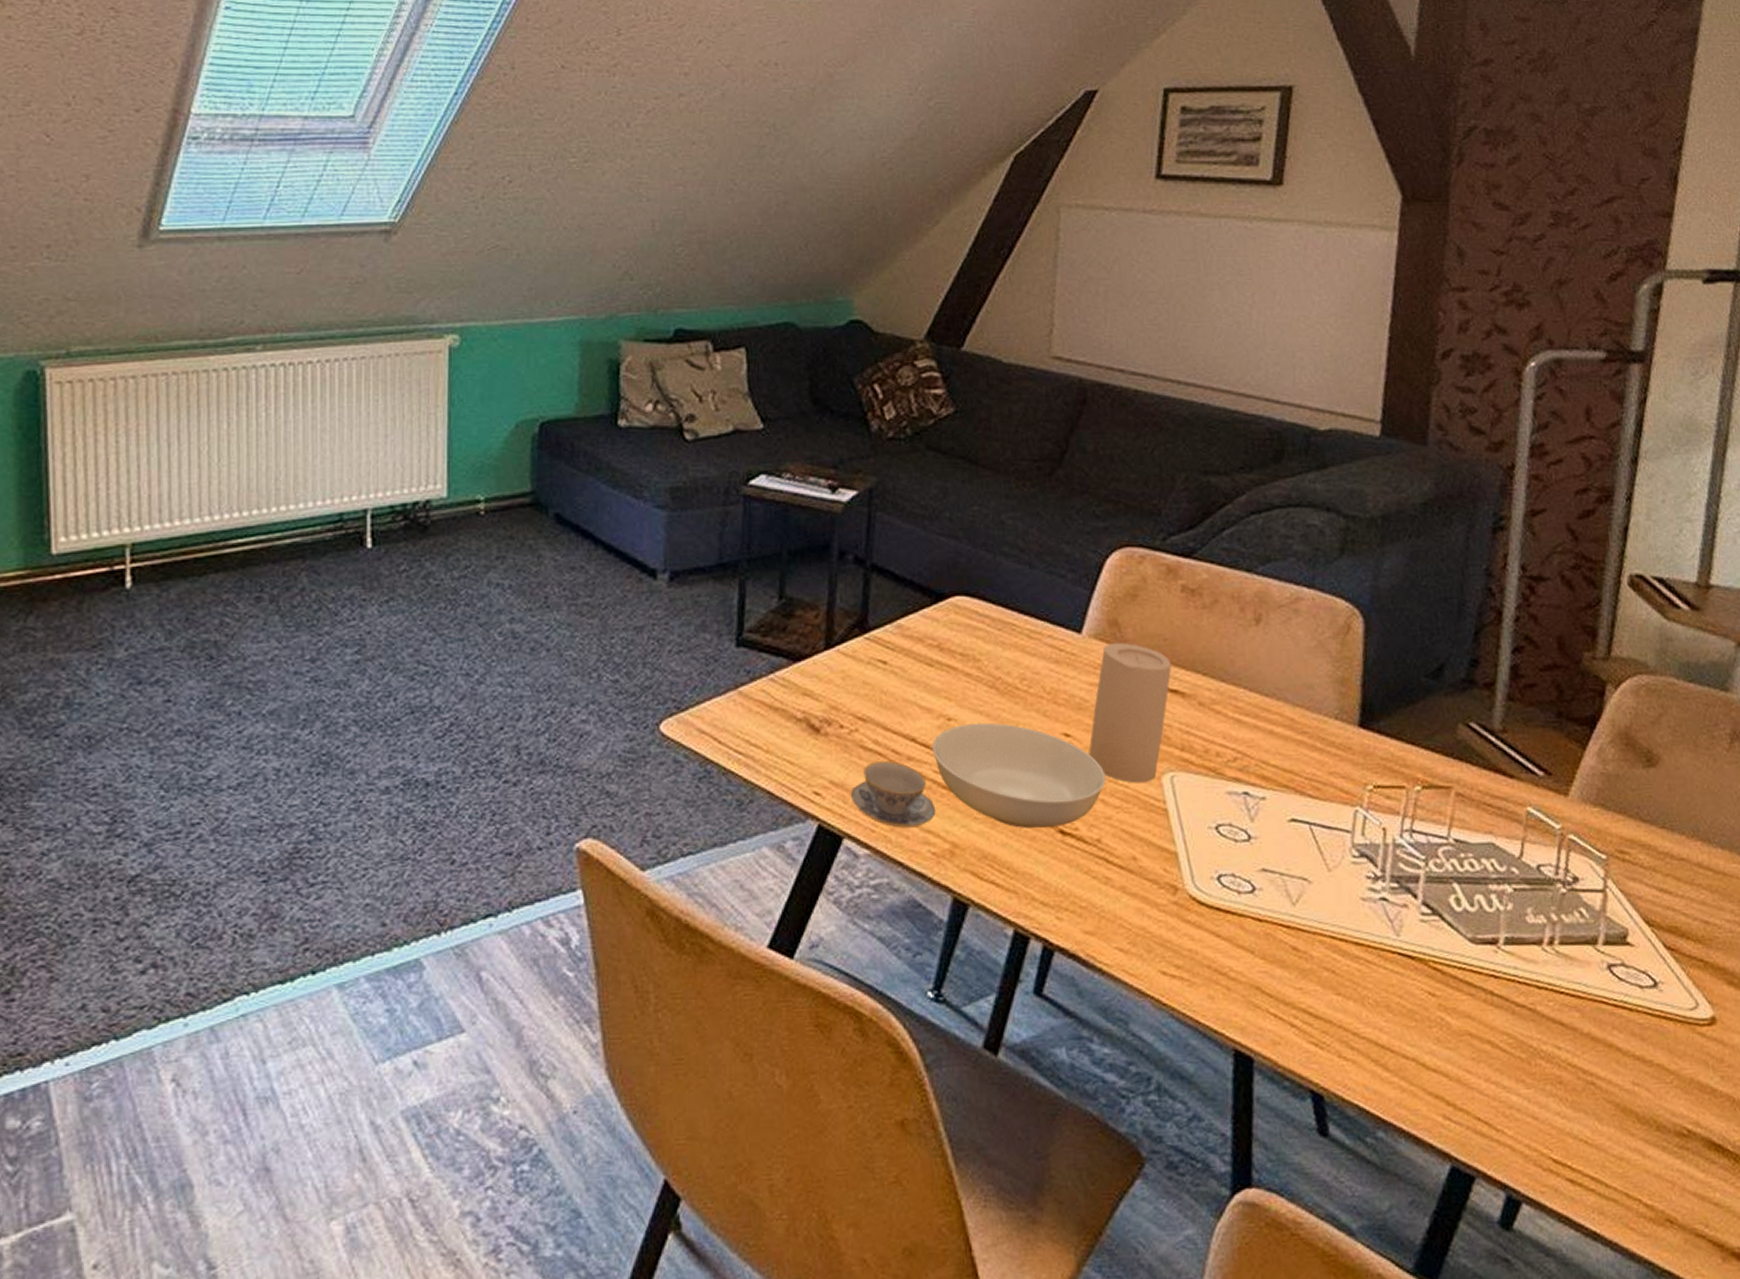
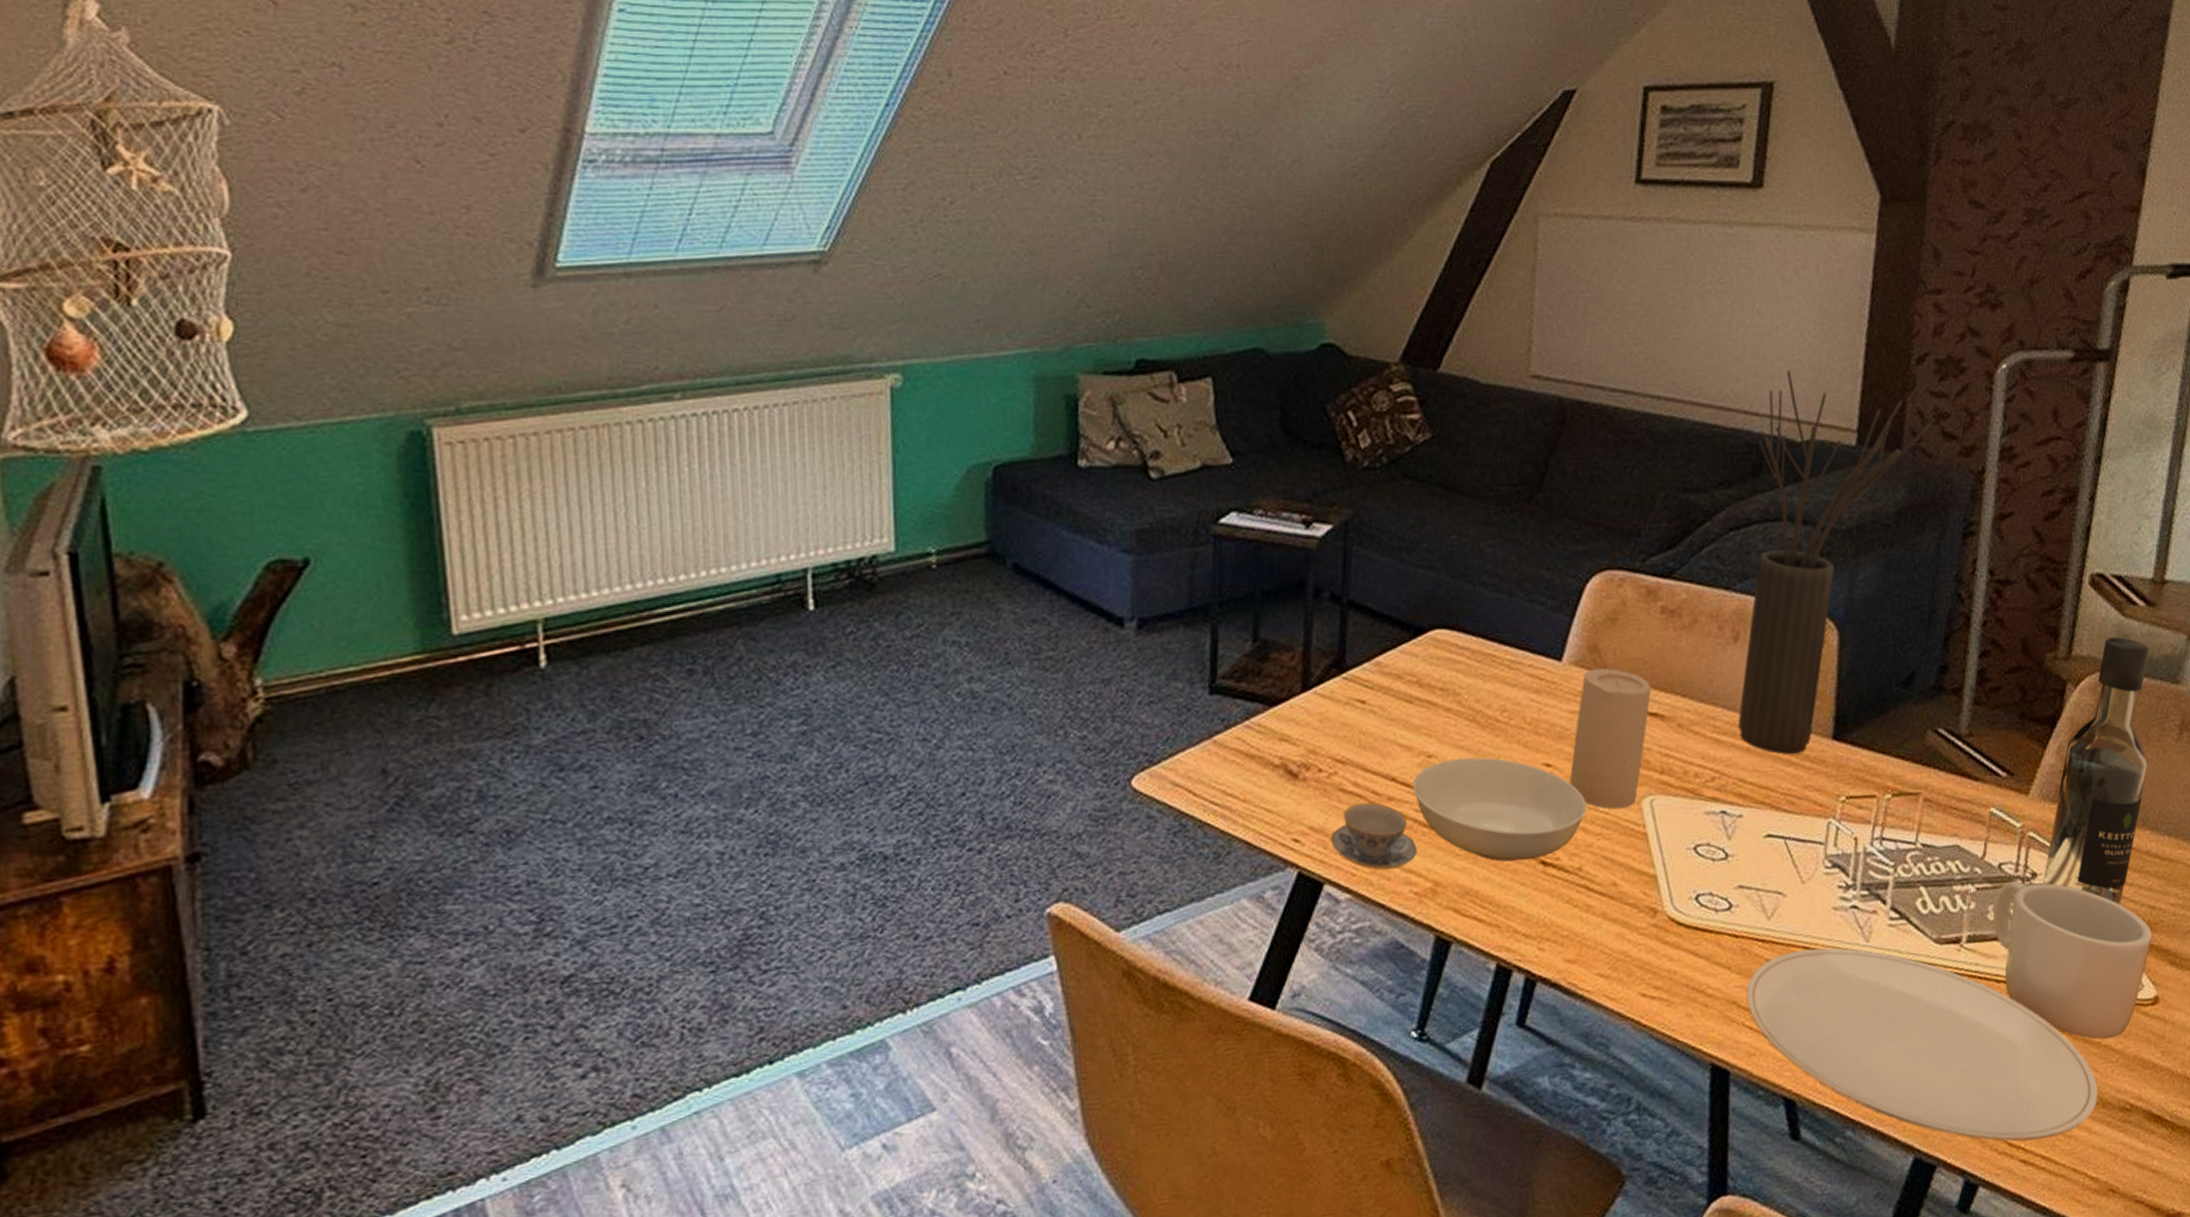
vase: none [1260,360,1458,739] -> present [1738,369,1932,754]
plate: none [1270,938,1652,1160] -> present [1746,947,2098,1142]
mug: none [1531,883,1707,1058] -> present [1992,880,2153,1040]
bottle: none [1585,640,1697,918] -> present [2043,637,2150,906]

